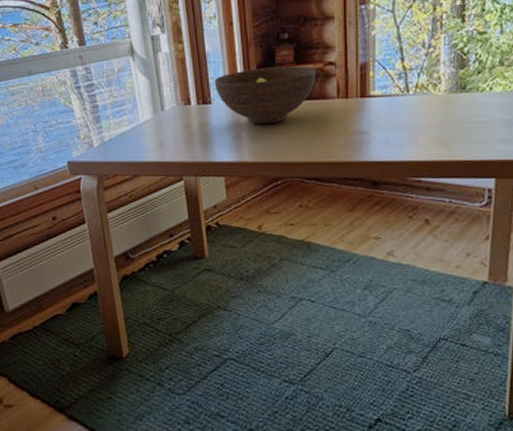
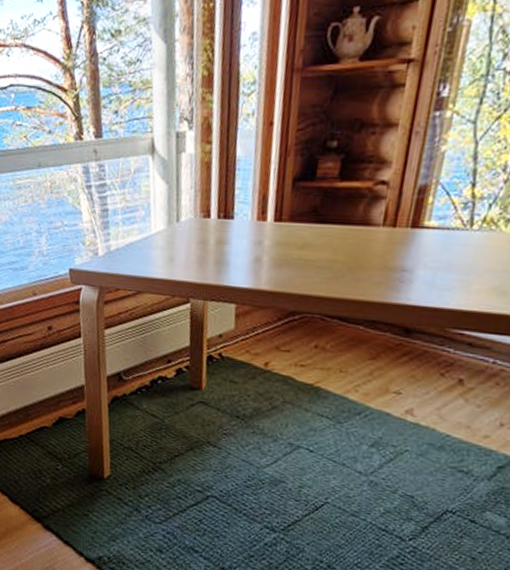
fruit bowl: present [214,66,317,125] -> none [240,181,364,249]

